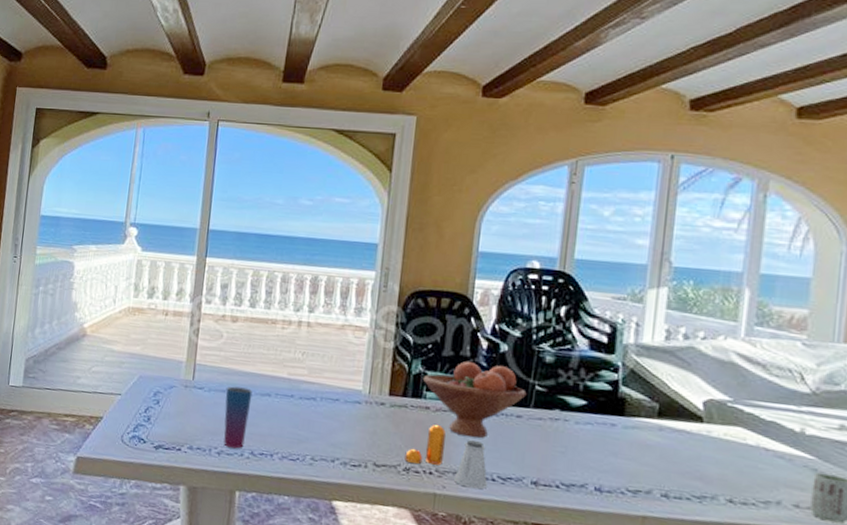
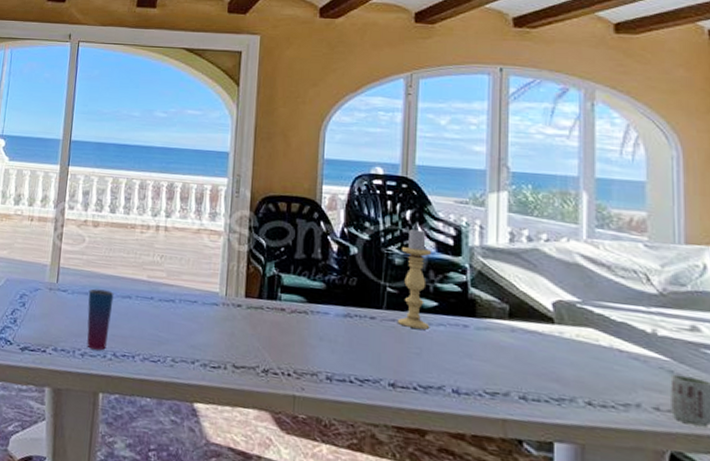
pepper shaker: present [405,424,446,465] -> none [263,325,302,367]
fruit bowl: present [422,361,527,439] -> none [277,263,379,340]
saltshaker: present [454,440,488,489] -> none [313,342,345,391]
candle holder: none [545,325,585,429] -> present [398,229,432,330]

